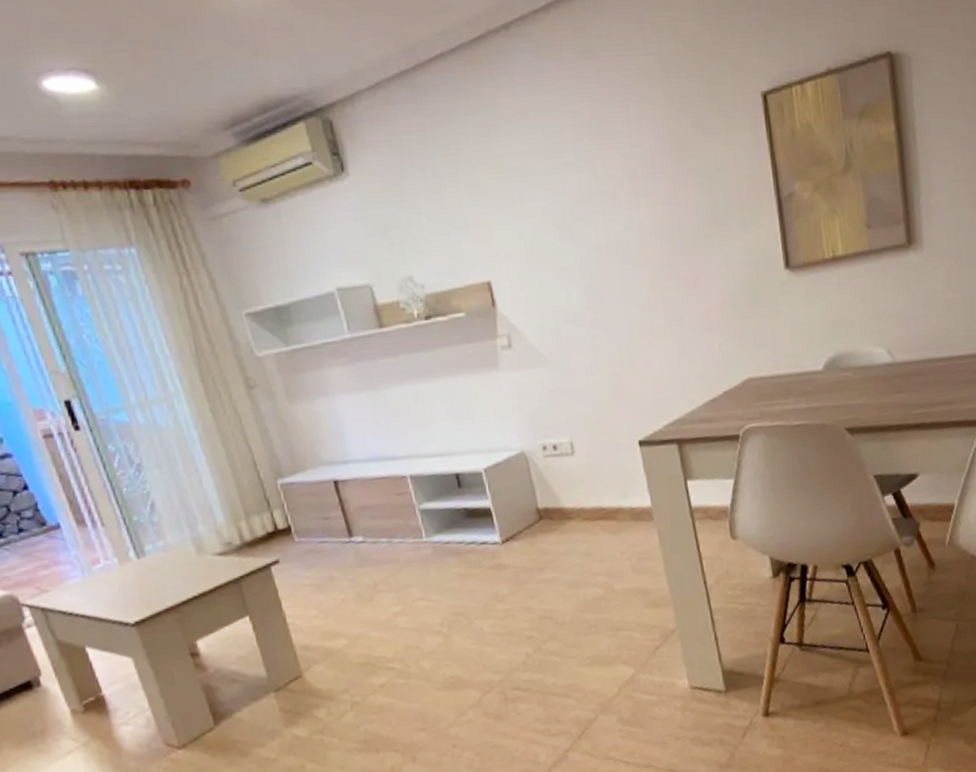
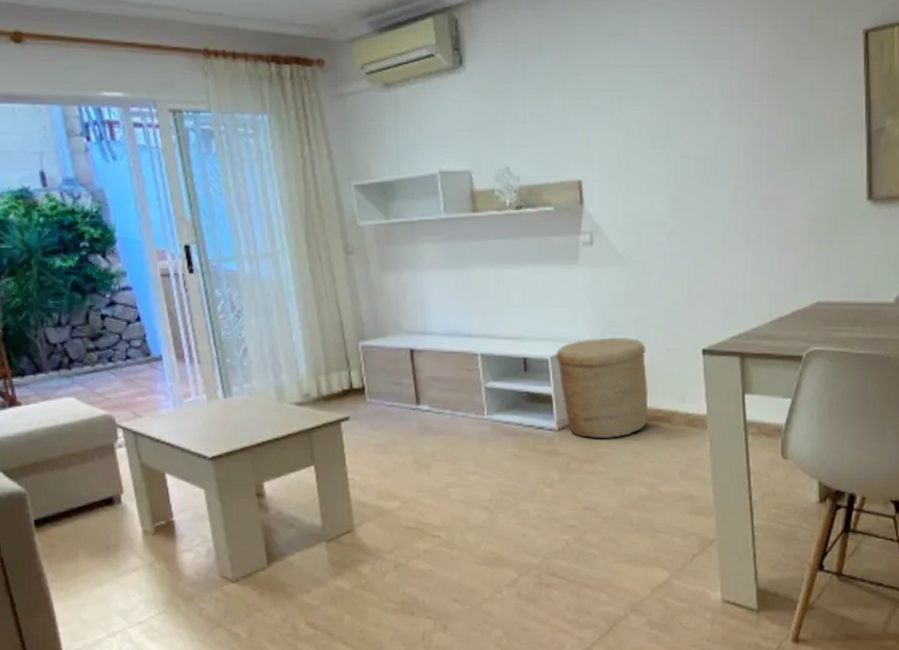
basket: none [489,438,592,547] -> present [556,336,649,439]

